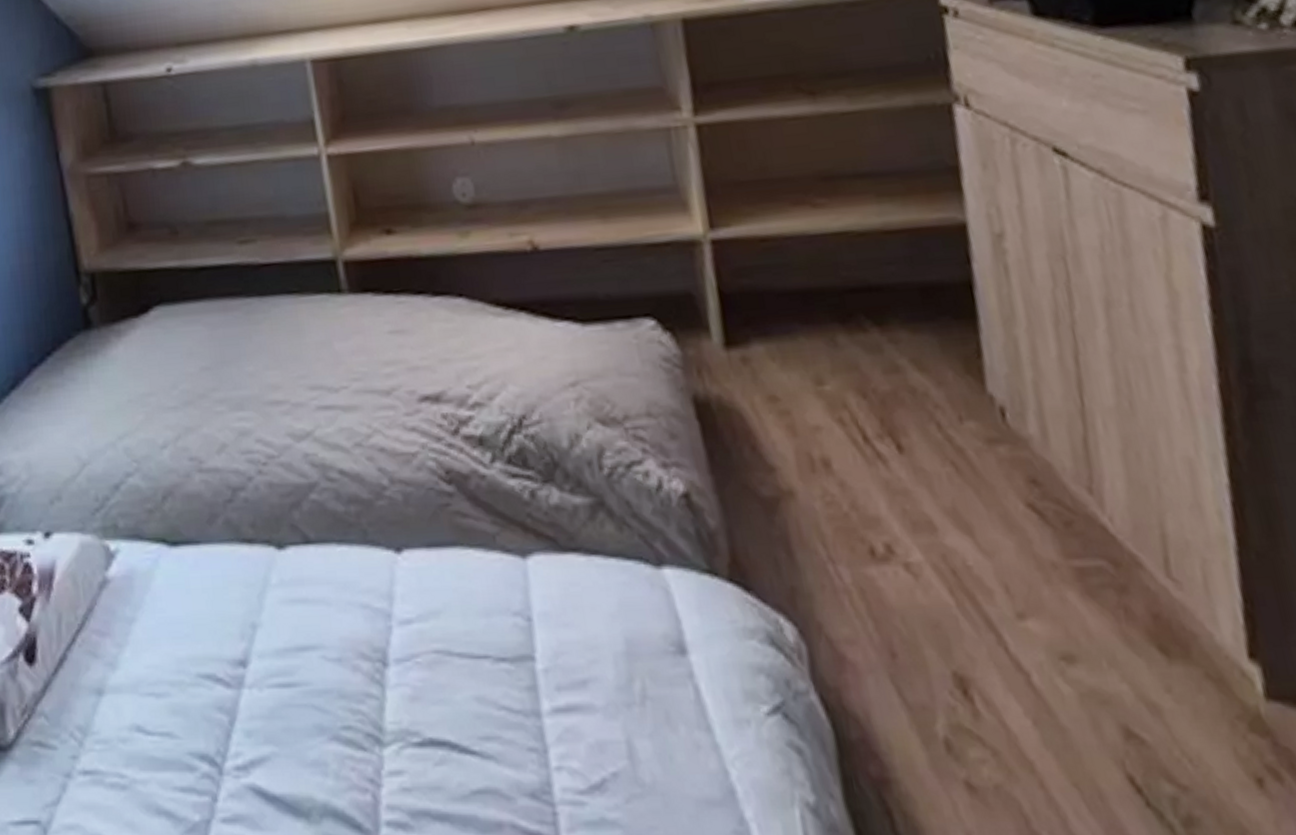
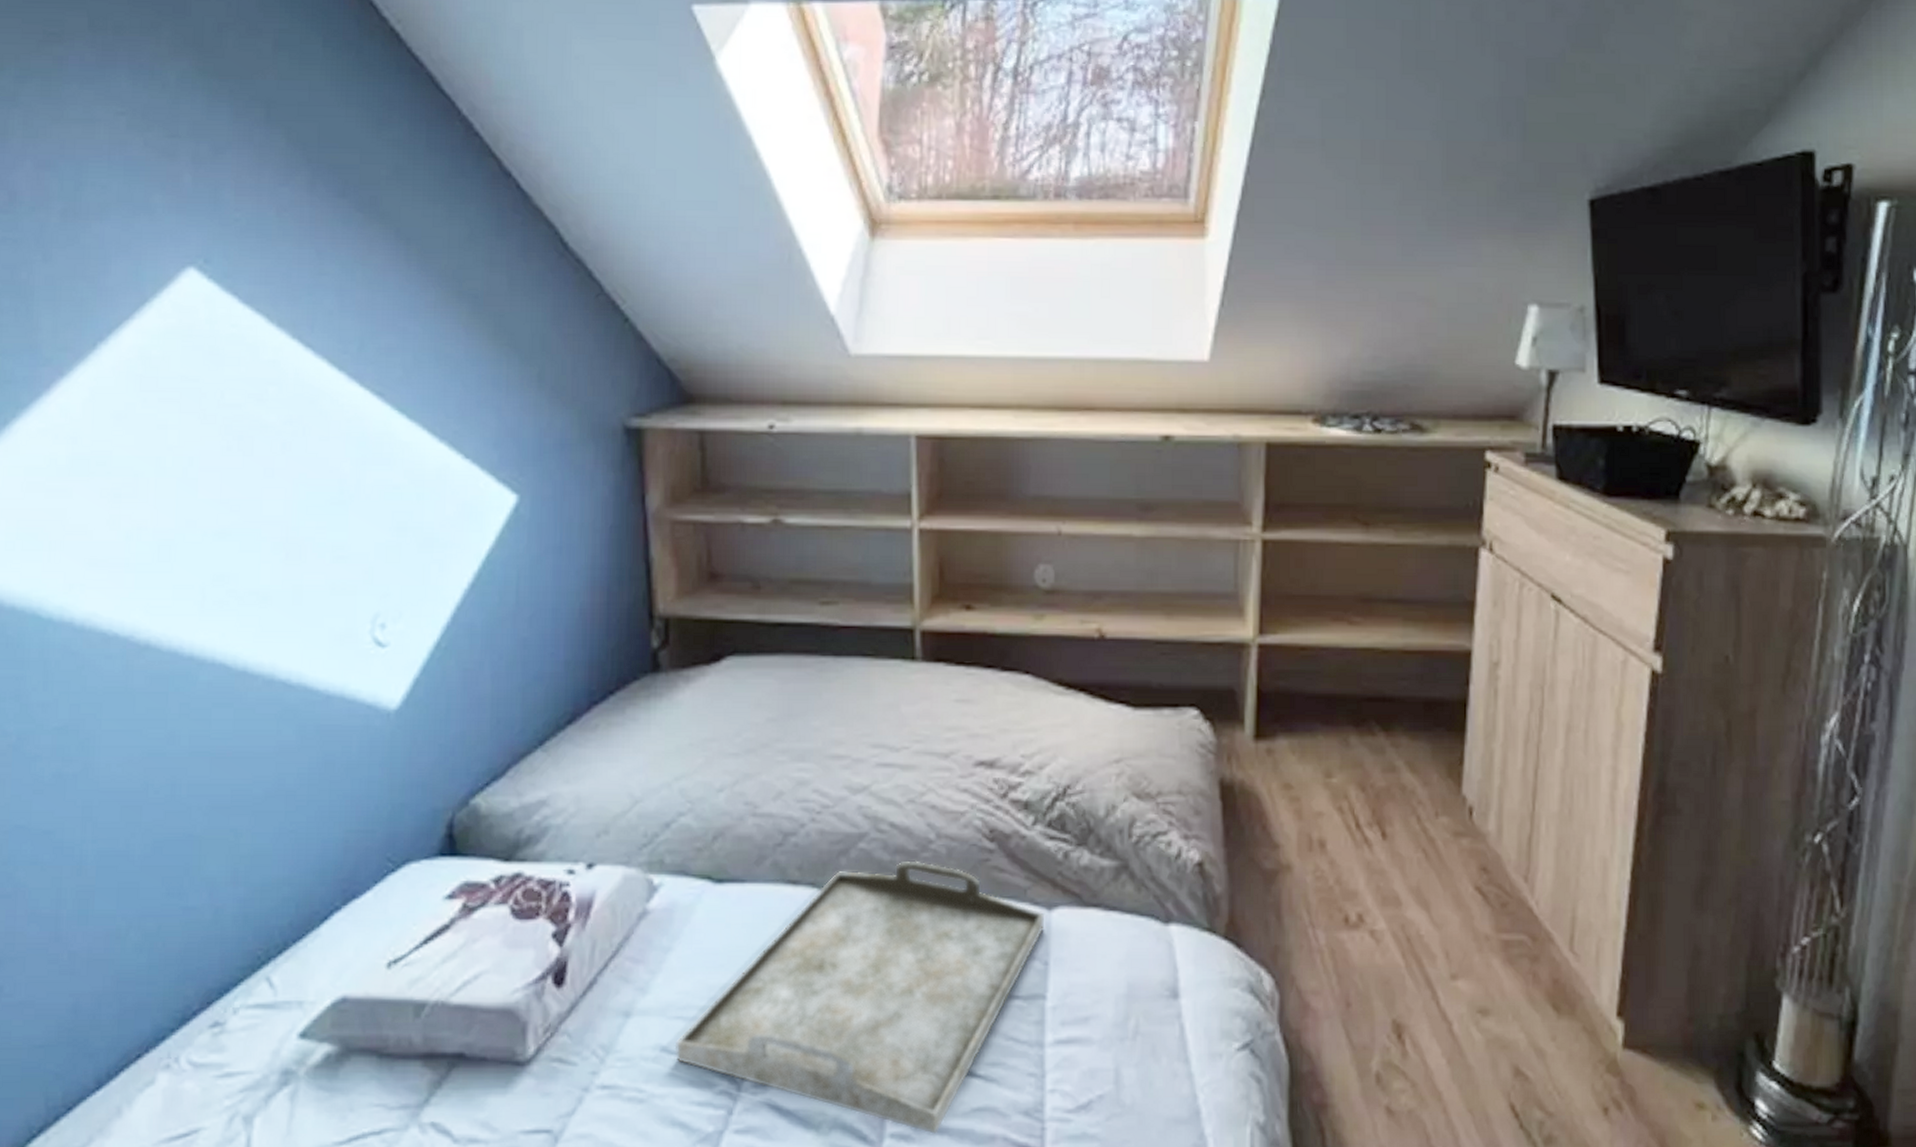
serving tray: none [150,509,521,821] -> present [674,860,1045,1134]

